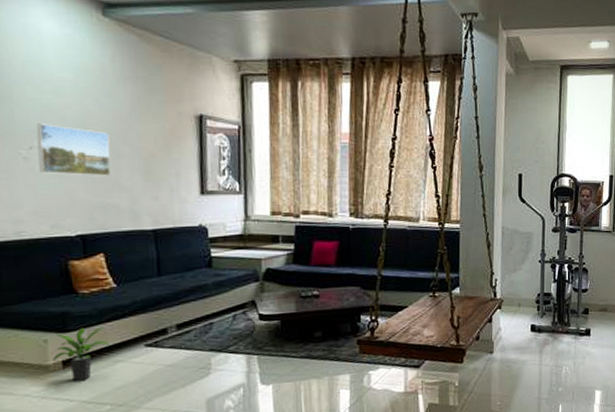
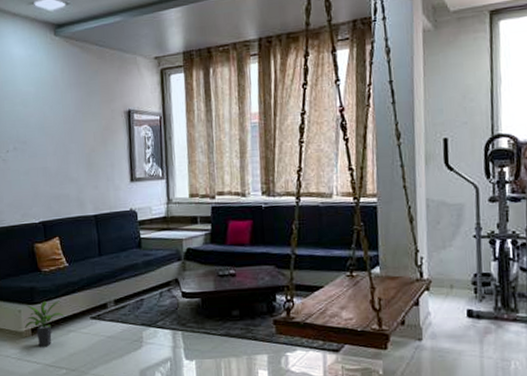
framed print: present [36,124,111,176] -> none [11,130,63,172]

